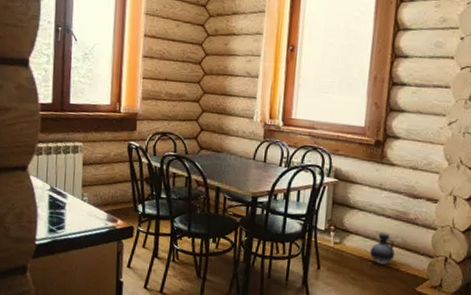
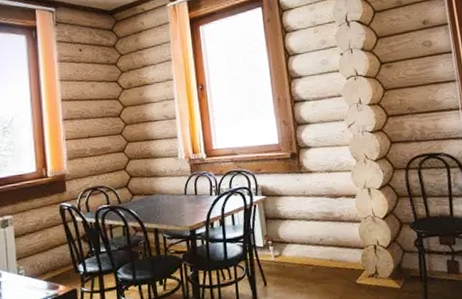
ceramic jug: present [369,232,395,265] -> none [308,235,331,266]

